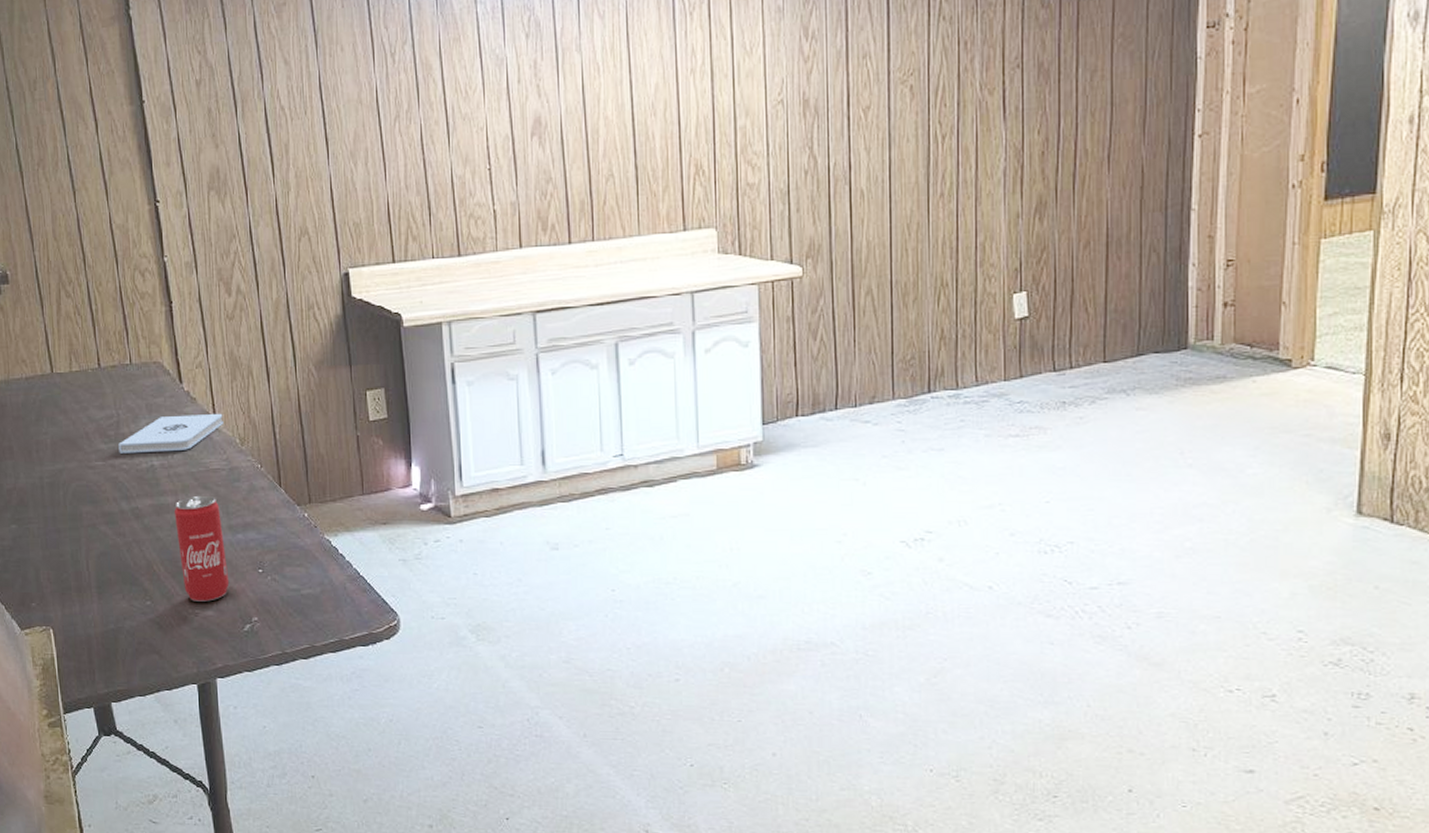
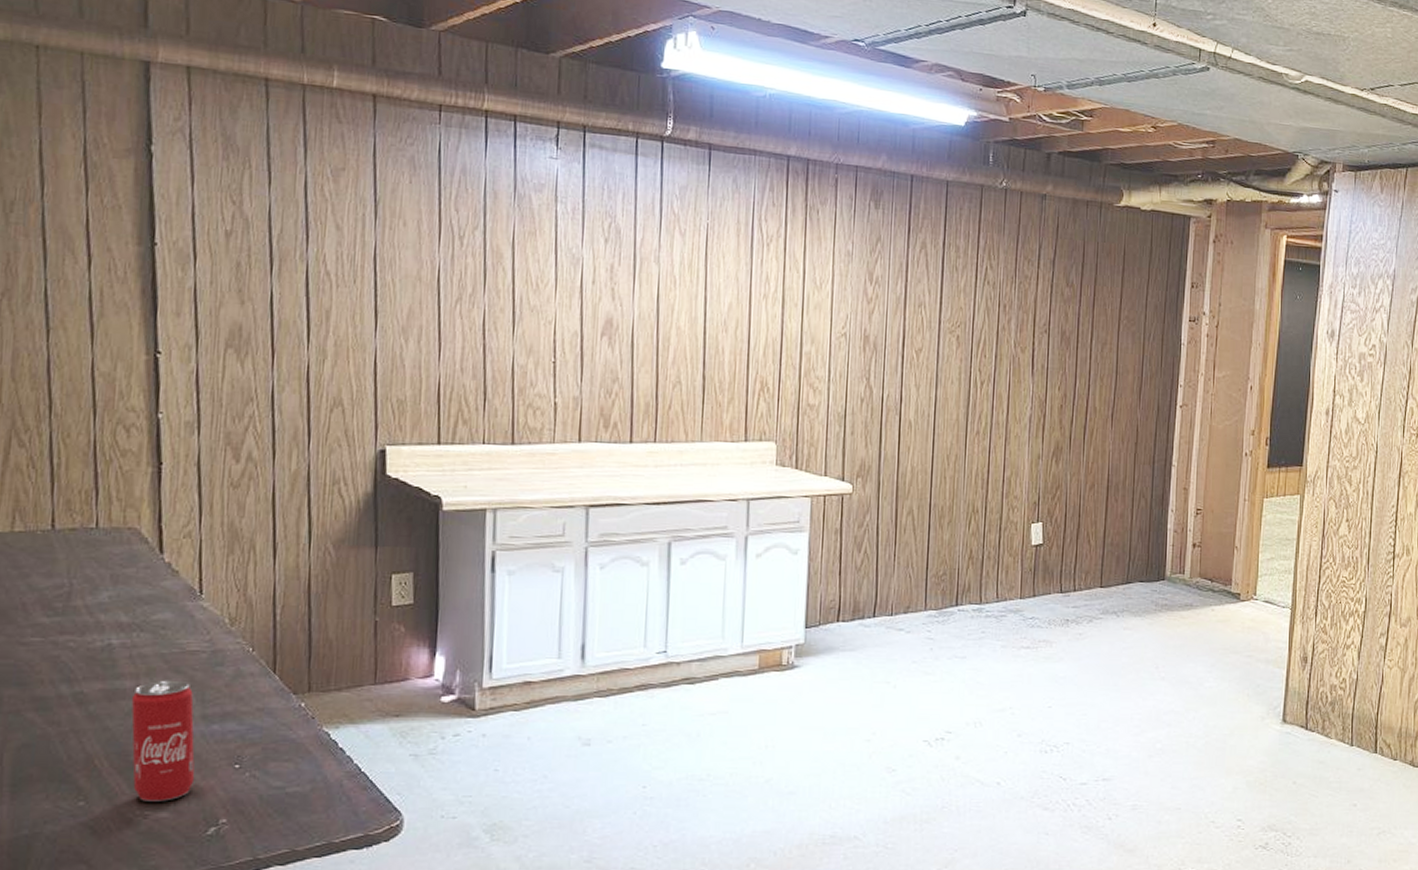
notepad: present [118,413,223,454] -> none [65,588,212,630]

